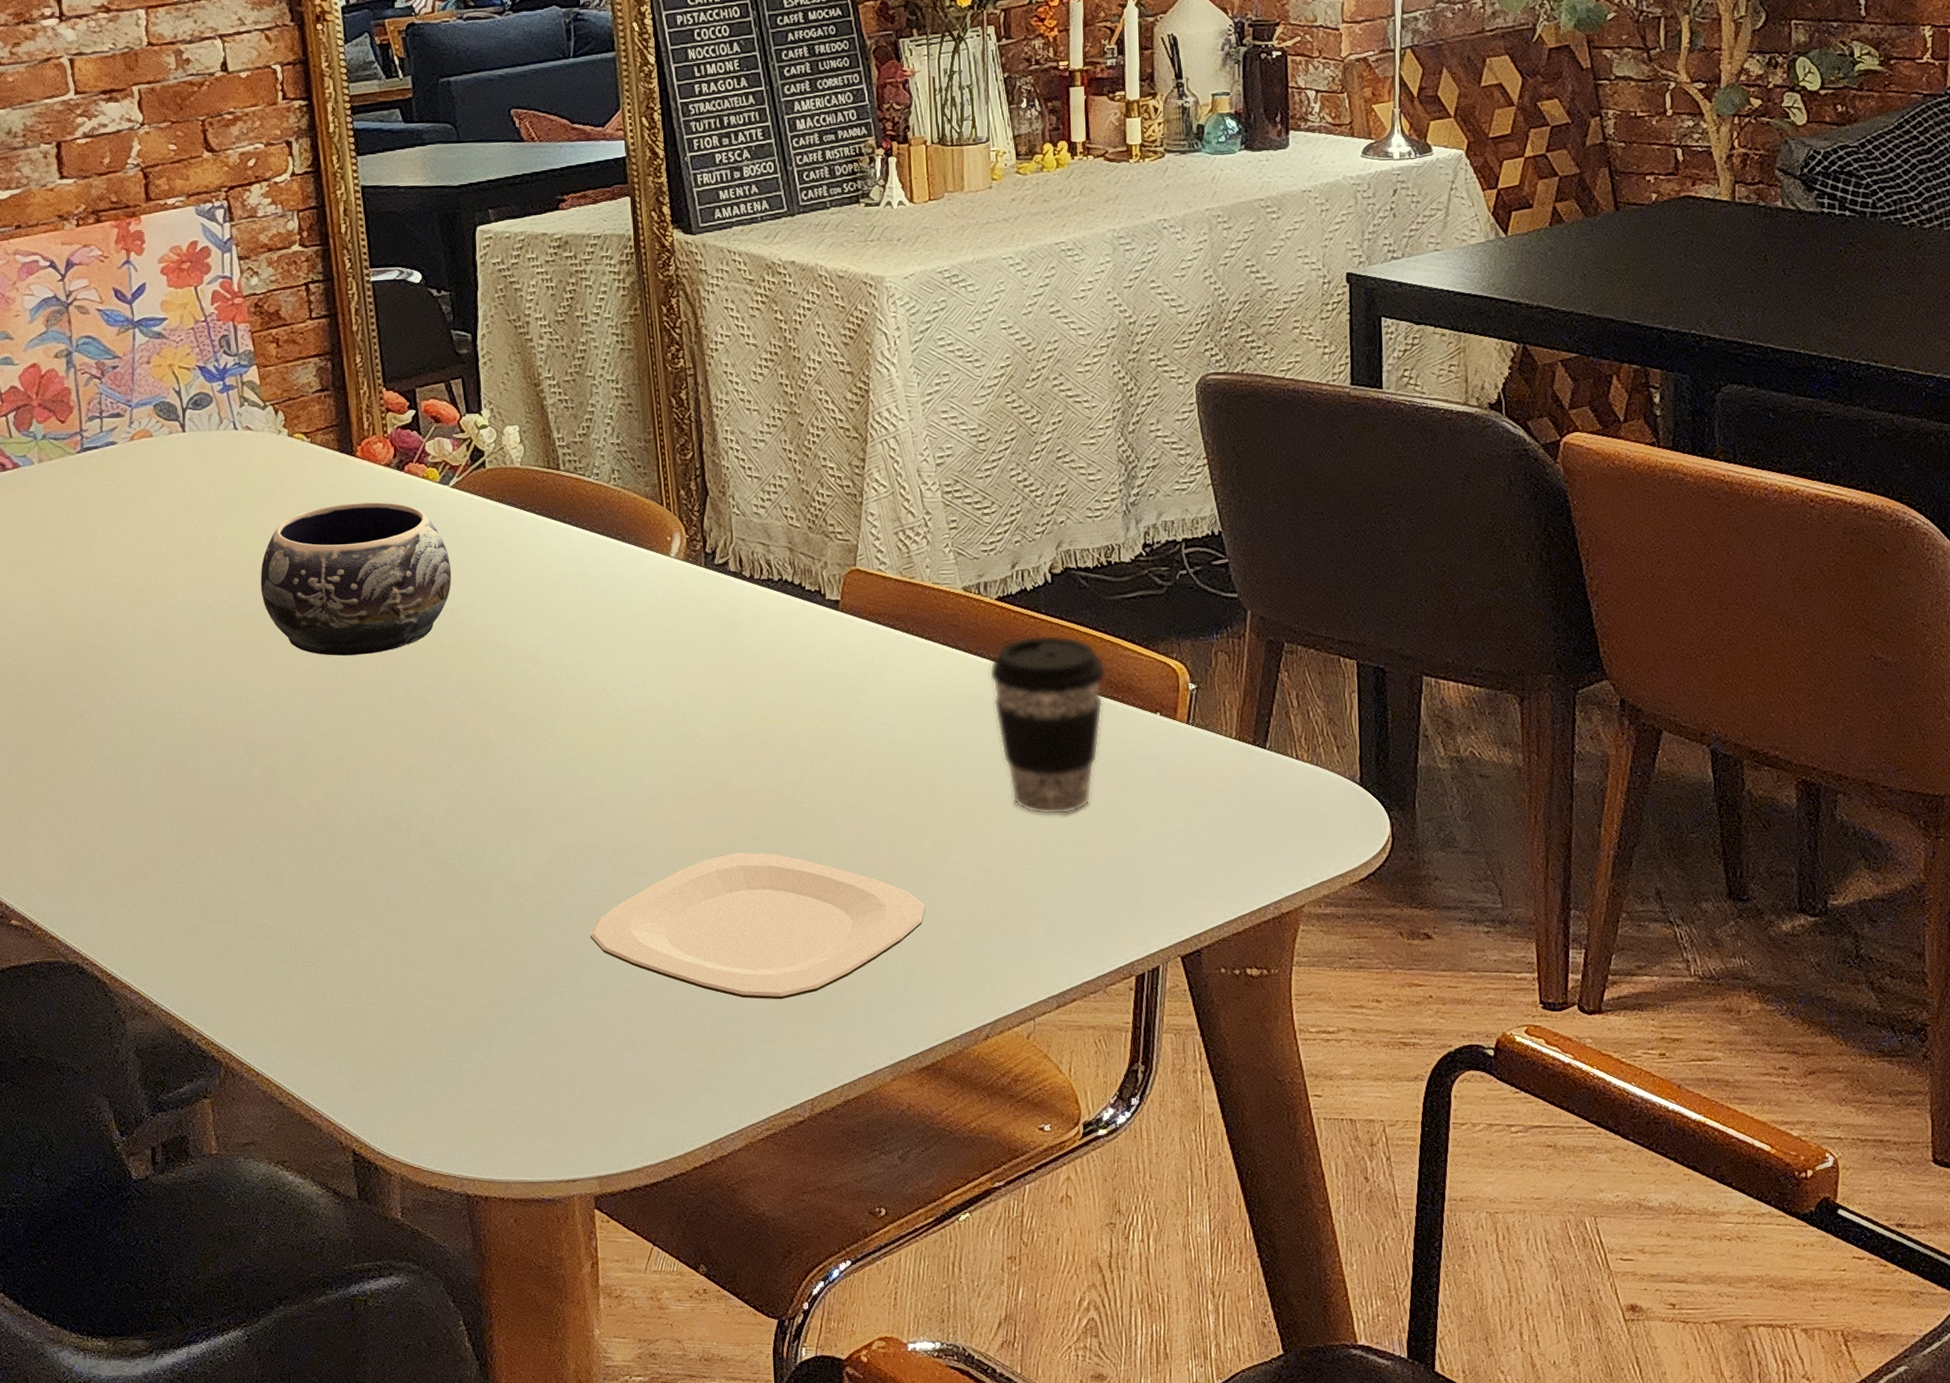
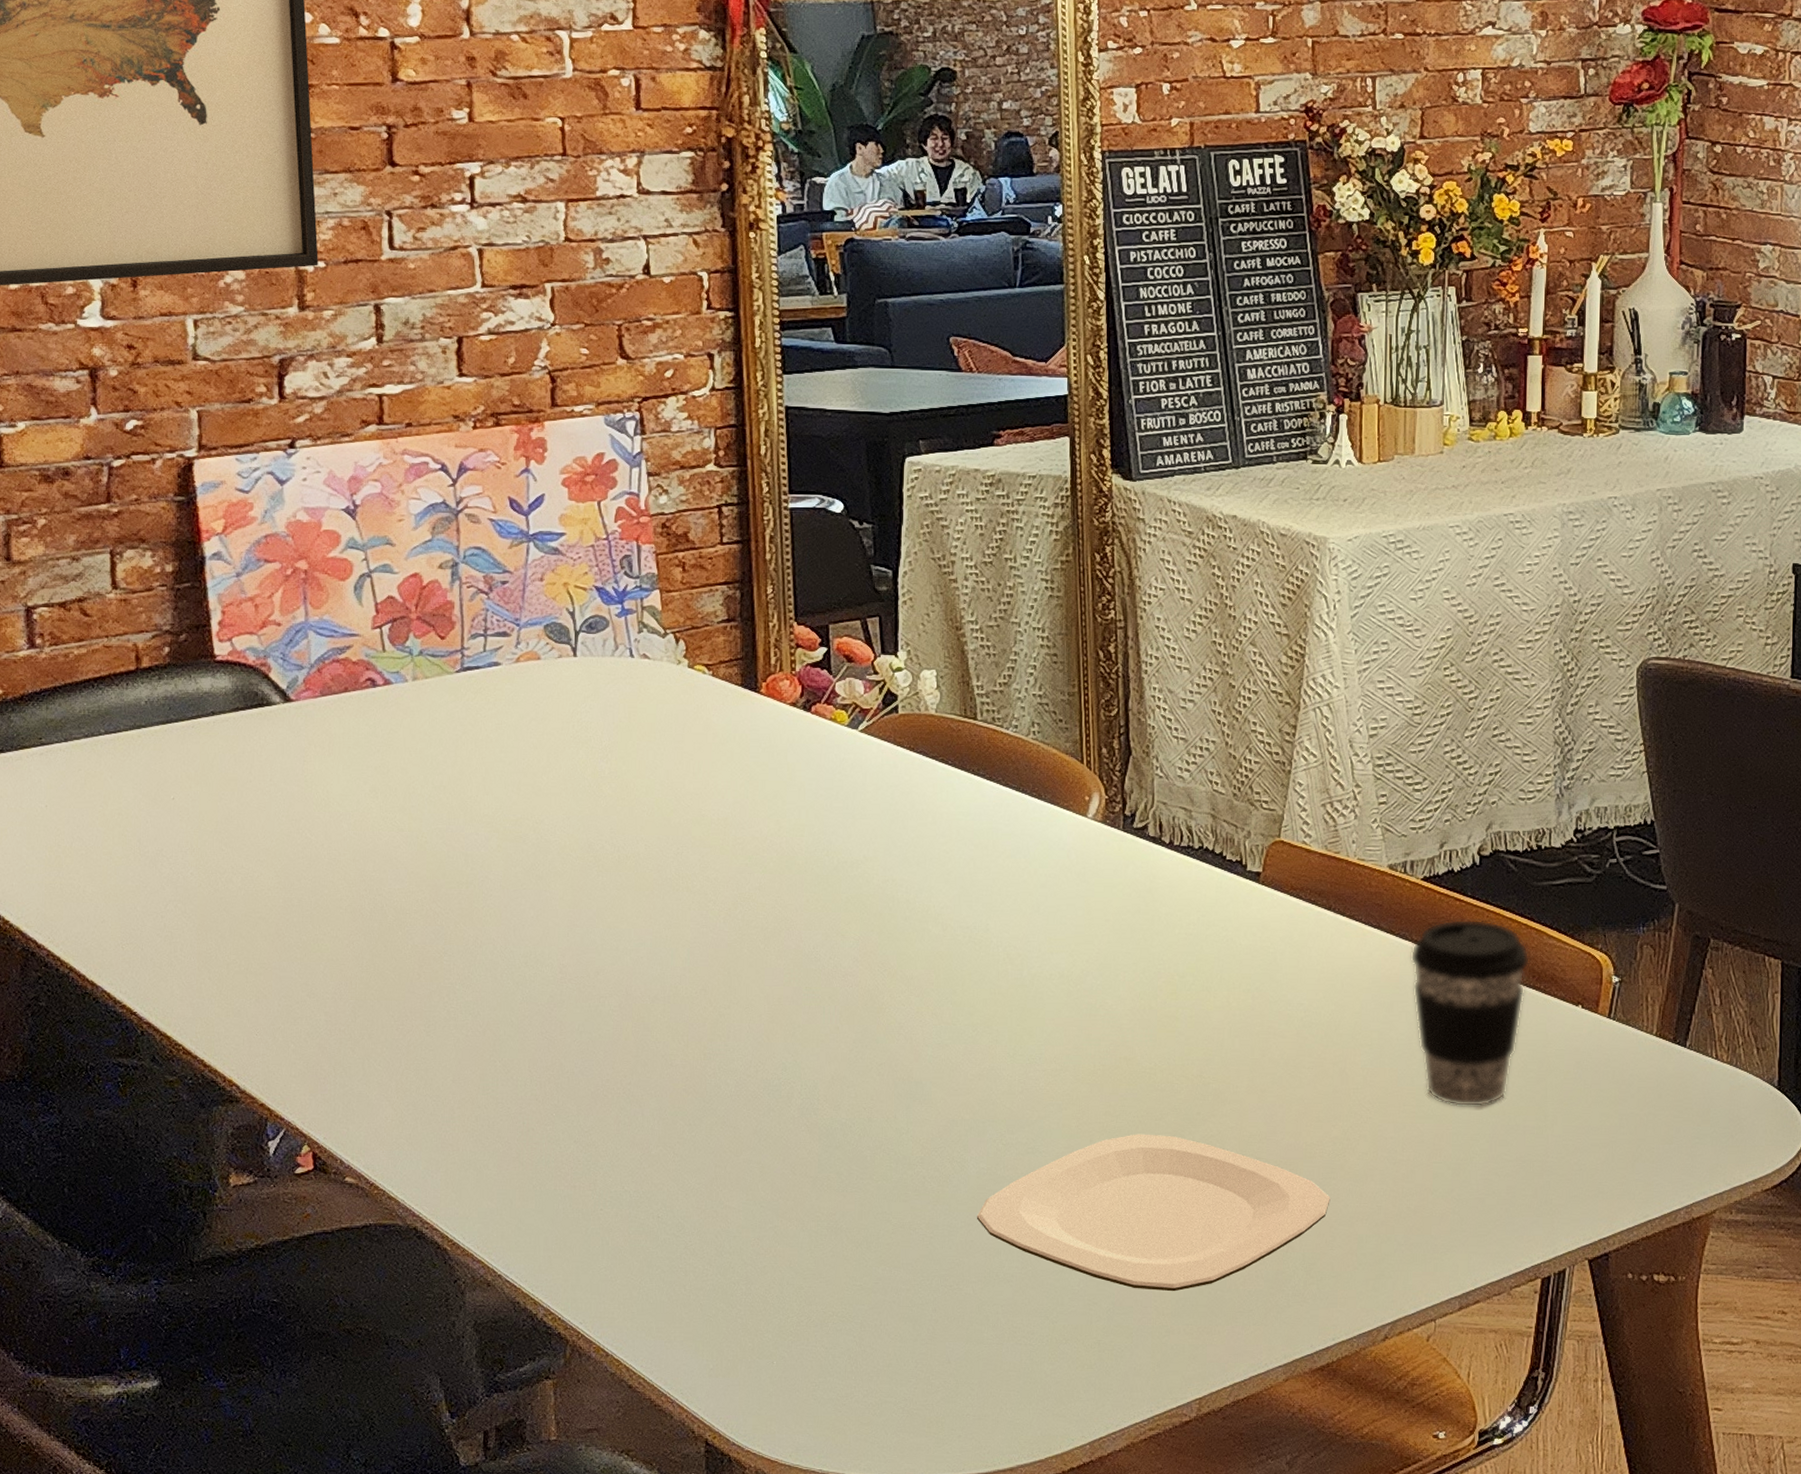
decorative bowl: present [260,502,452,656] -> none [647,743,854,906]

